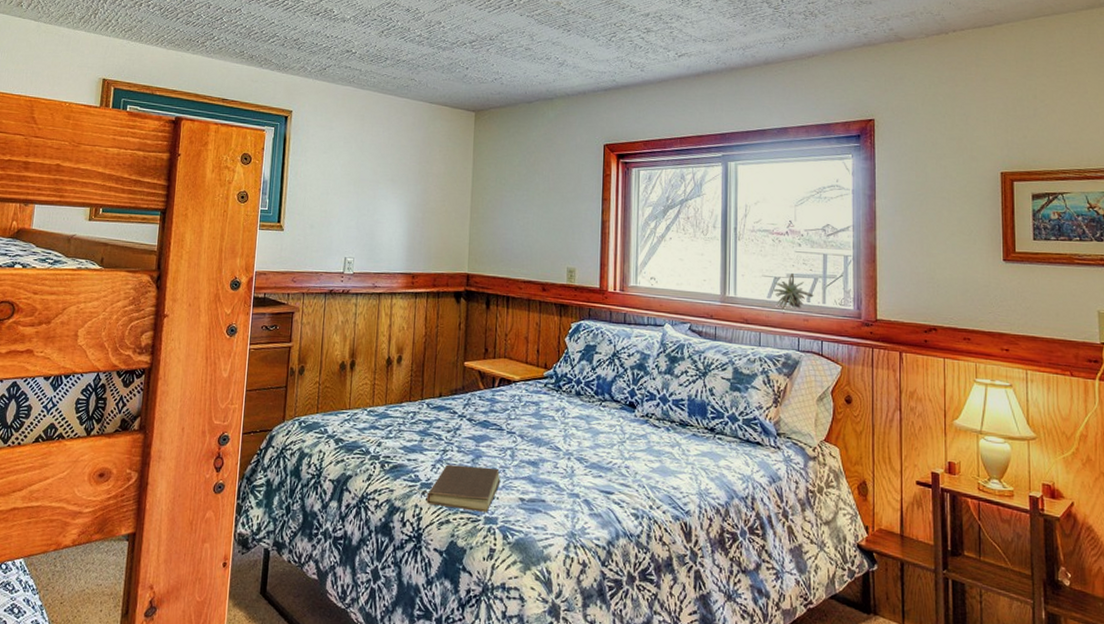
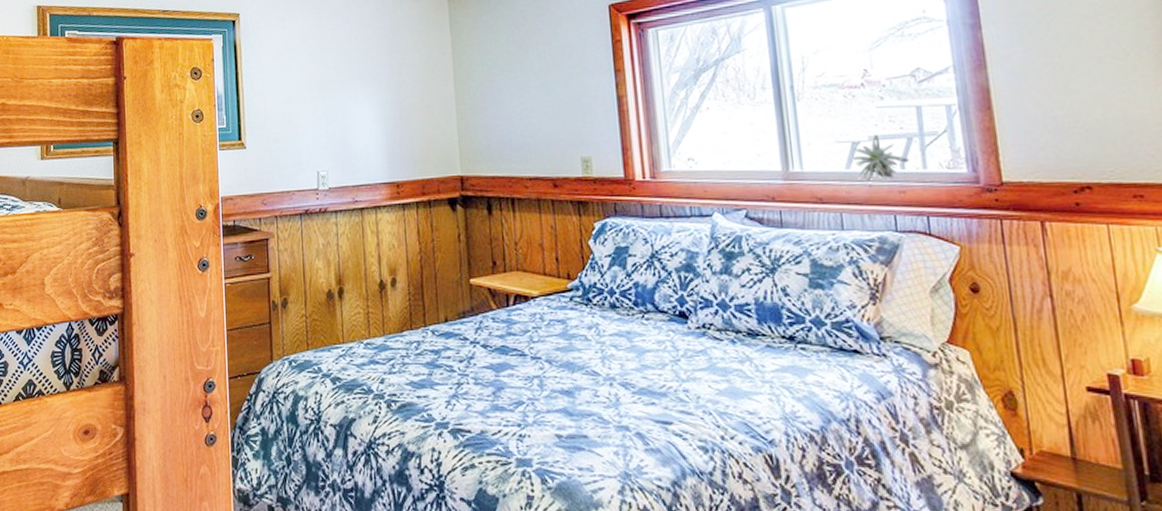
book: present [409,464,501,512] -> none [422,400,530,453]

